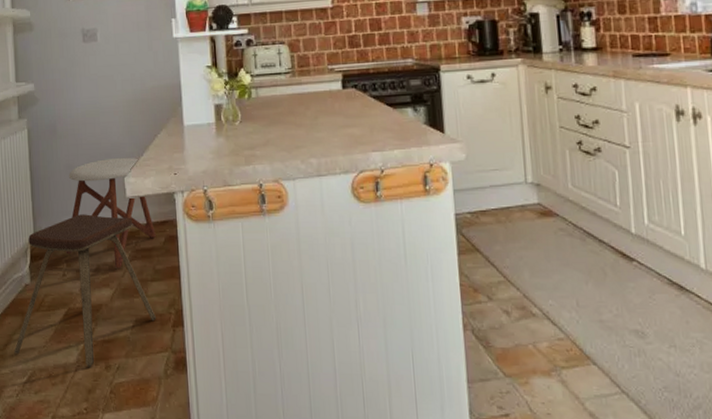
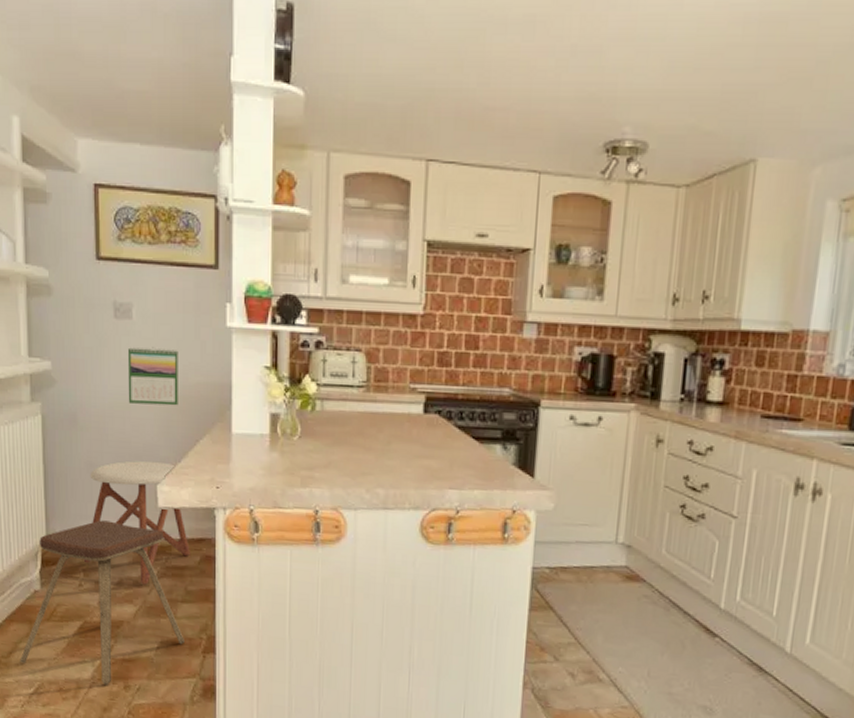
calendar: none [94,62,138,110] -> present [127,347,178,406]

